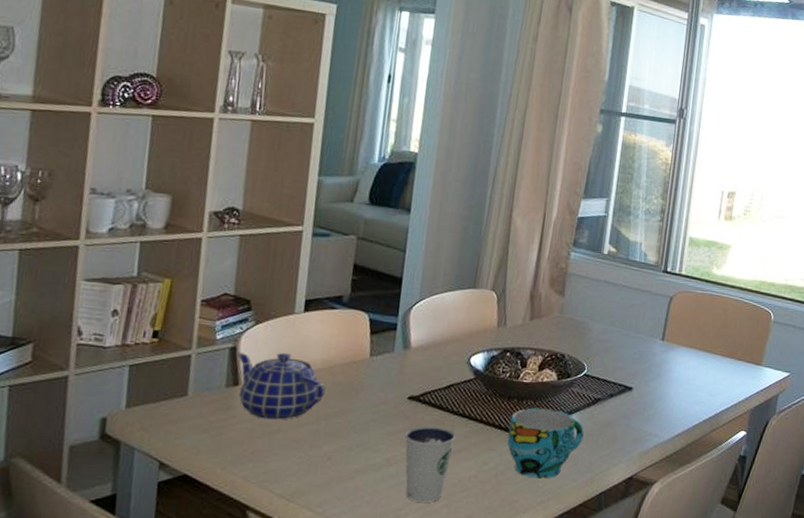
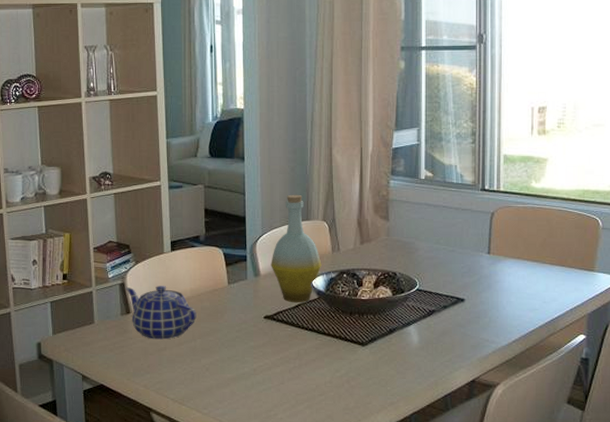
dixie cup: present [404,425,456,502] -> none [266,340,309,404]
bottle: none [424,257,484,383] -> present [271,194,322,303]
cup: present [507,407,584,479] -> none [354,321,423,383]

